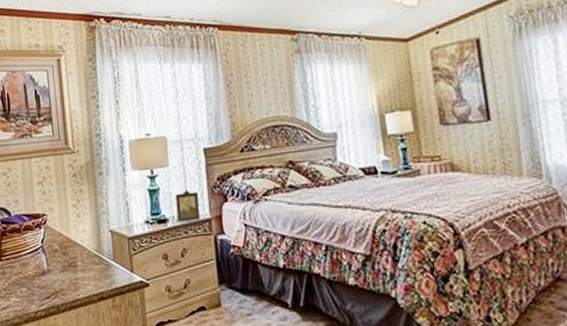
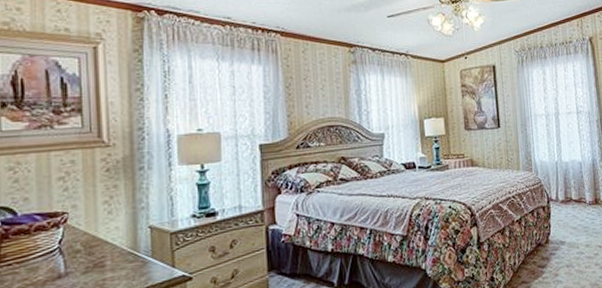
photo frame: present [175,189,201,223] -> none [227,183,253,215]

